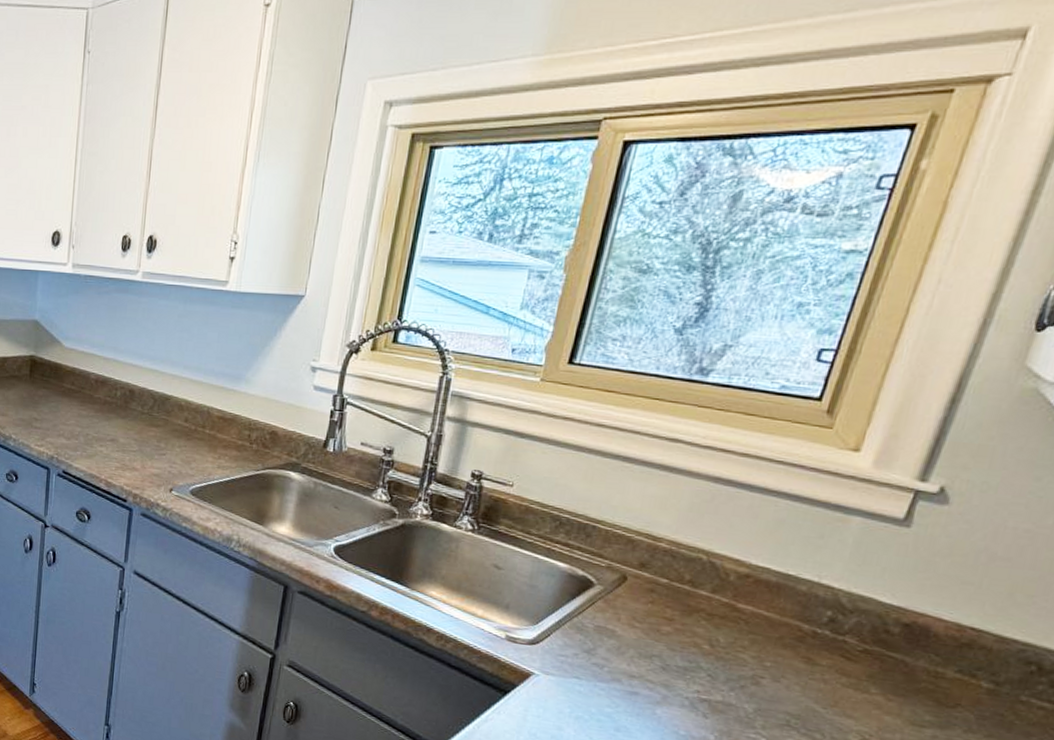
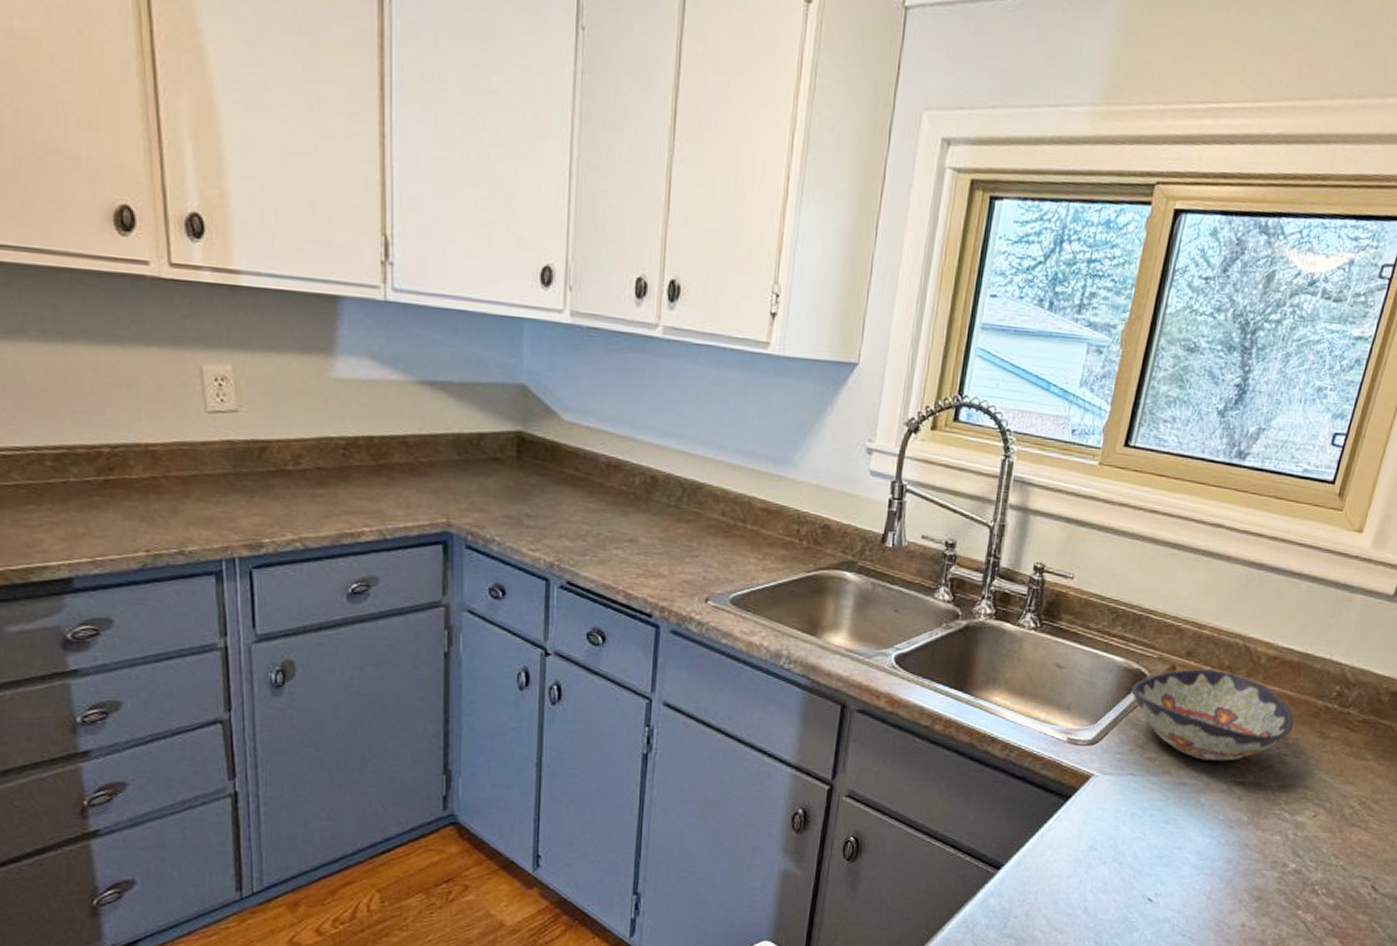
decorative bowl: none [575,580,773,677] -> present [1131,669,1294,761]

